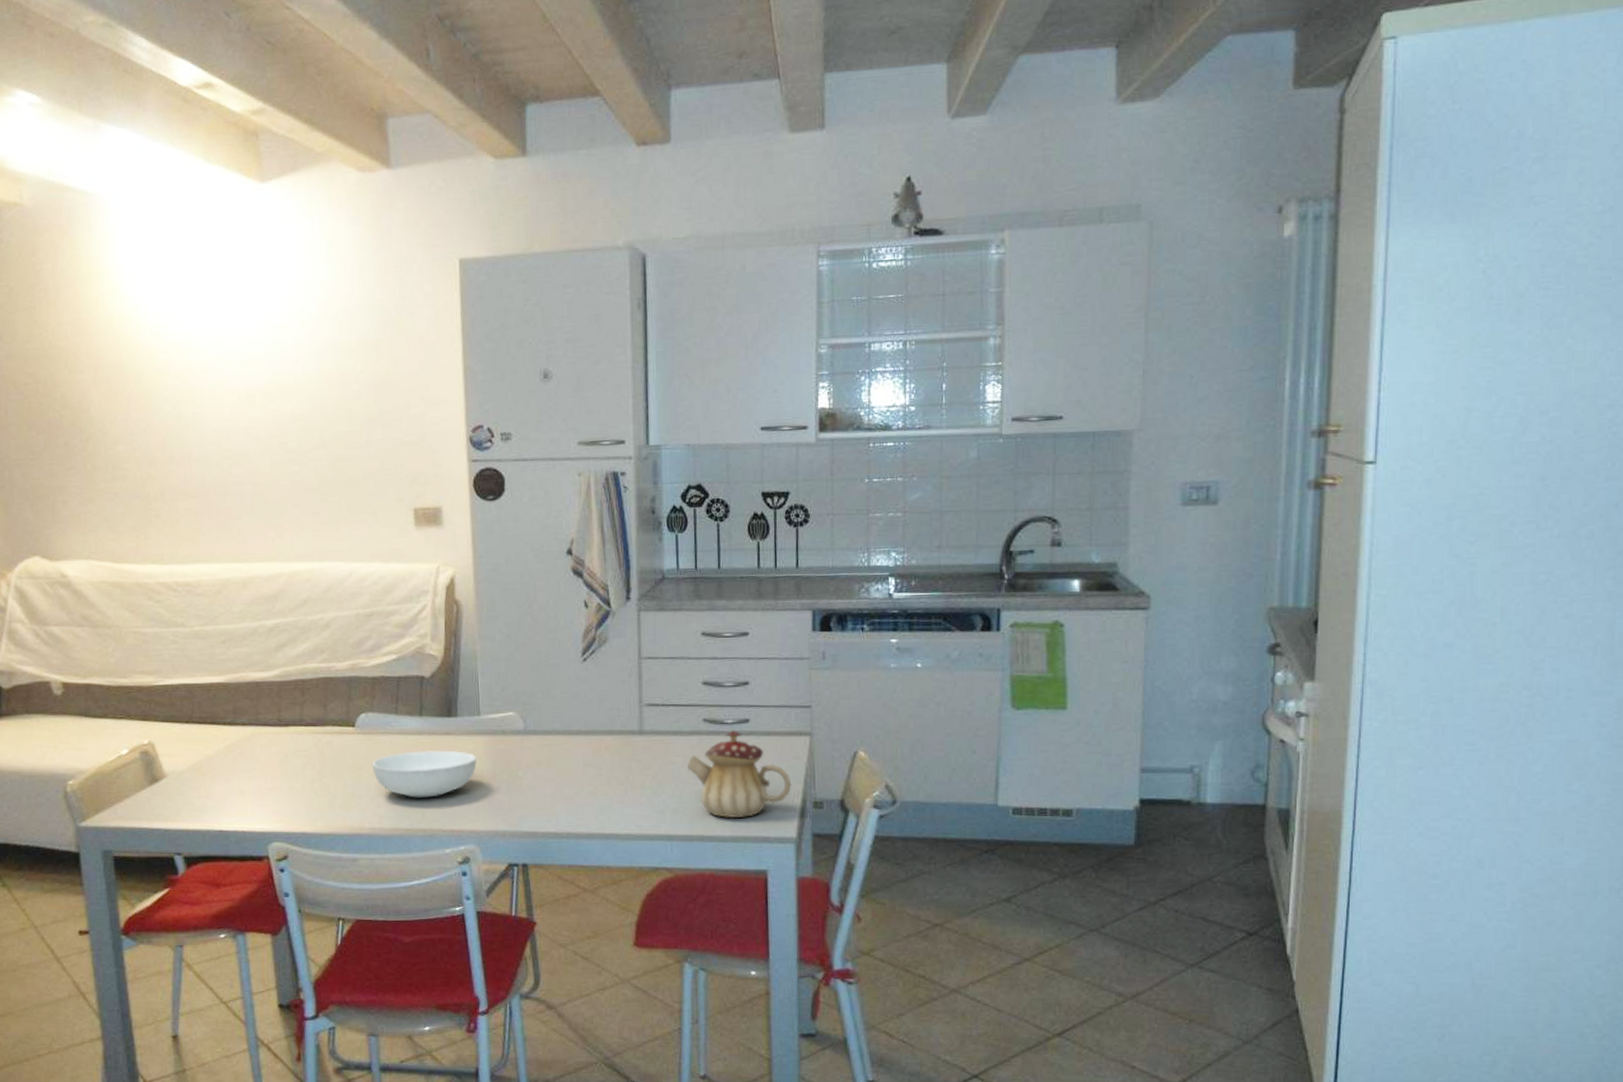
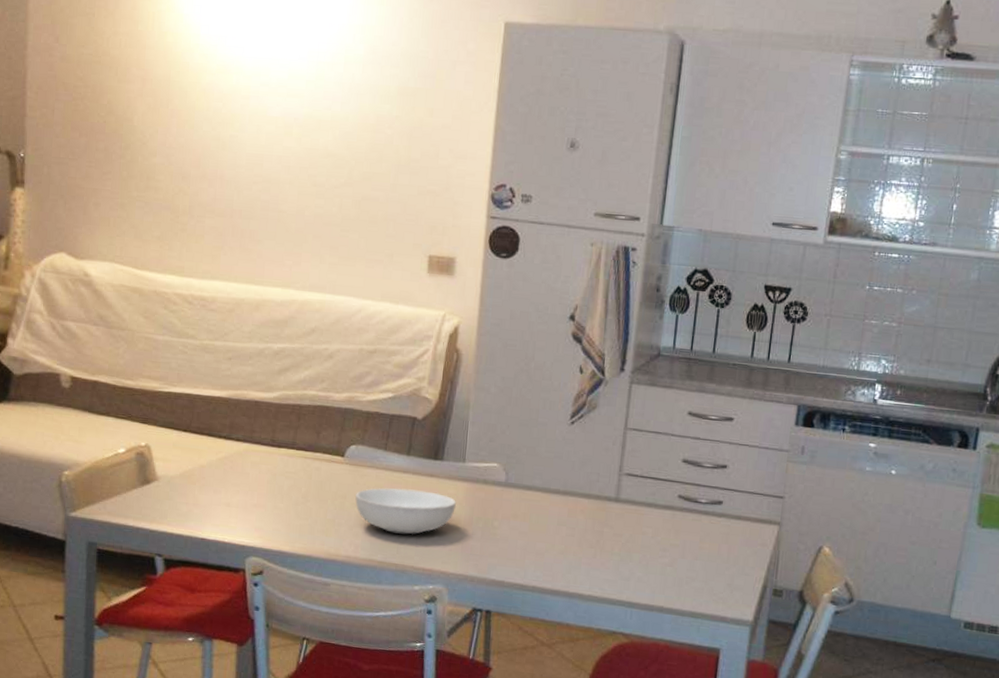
teapot: present [687,730,792,819] -> none [657,510,755,596]

